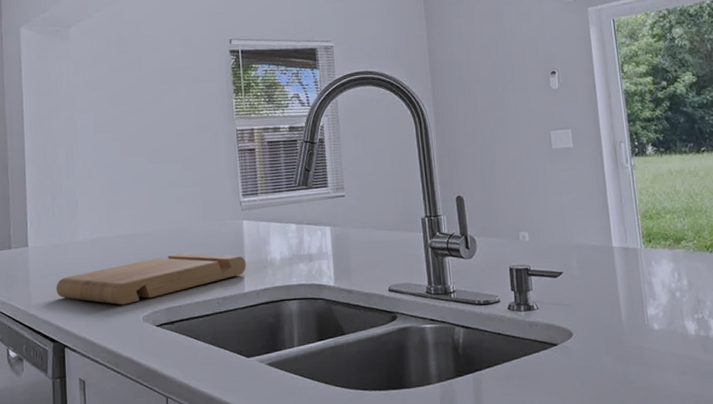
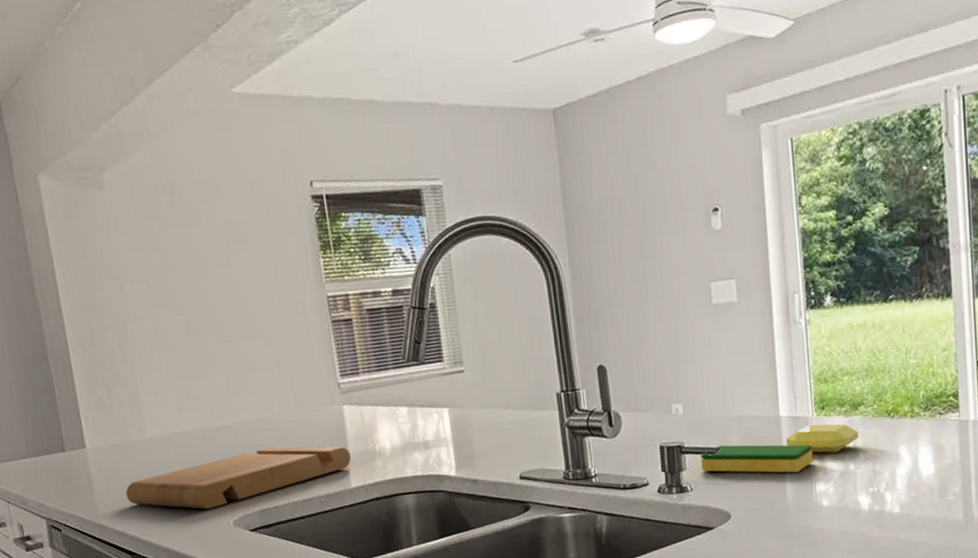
dish sponge: none [545,269,643,298] -> present [701,444,813,473]
soap bar: none [618,255,683,282] -> present [785,423,859,453]

